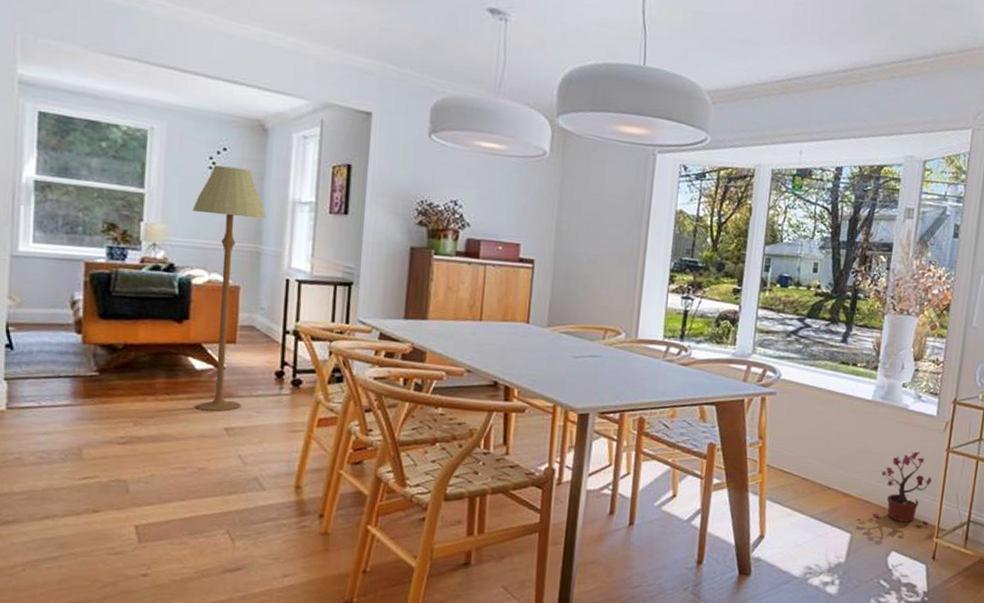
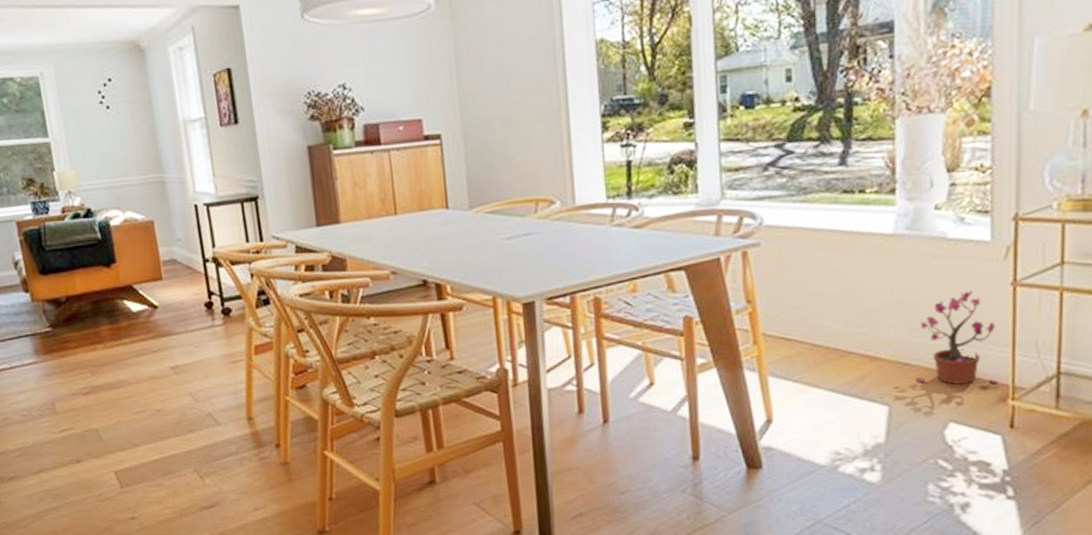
floor lamp: present [192,165,267,412] -> none [94,96,181,353]

